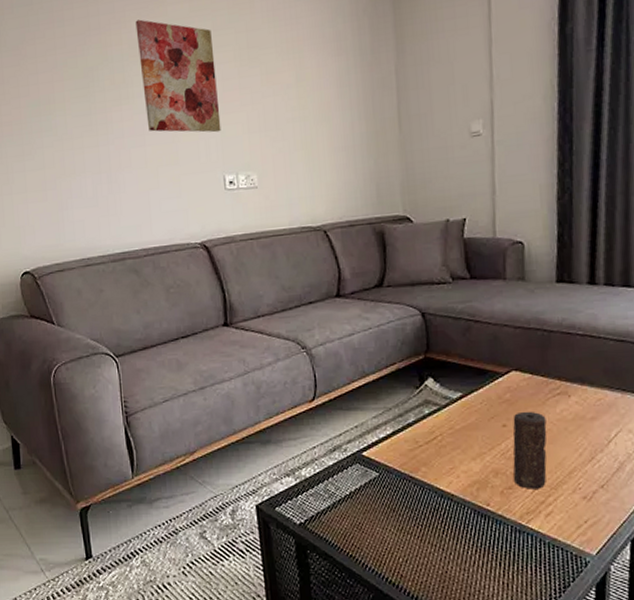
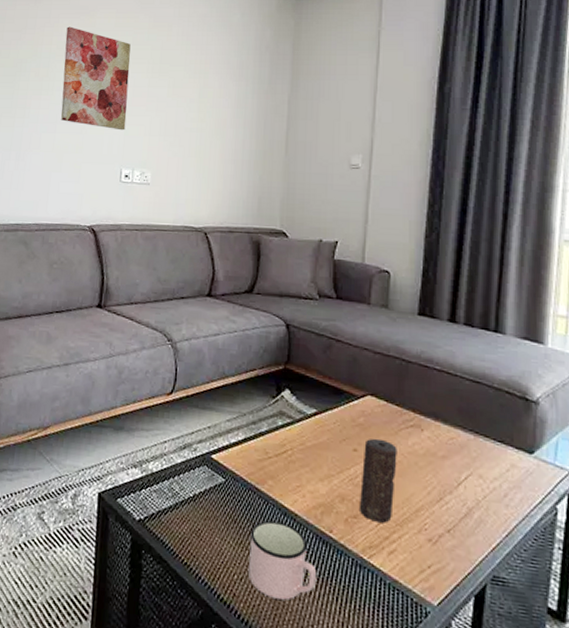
mug: none [410,503,478,573] -> present [248,520,316,600]

